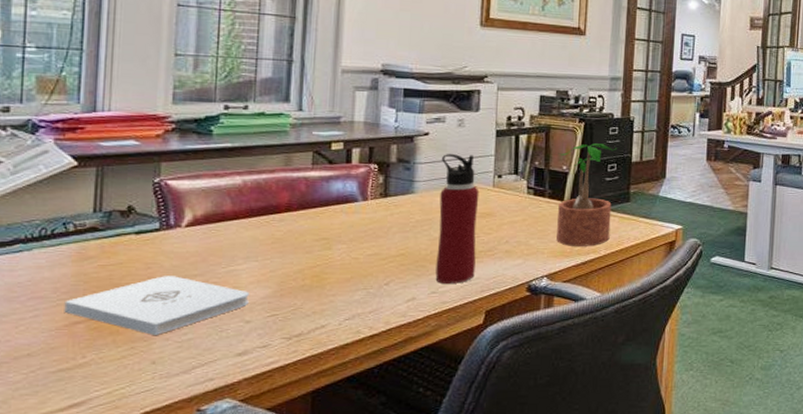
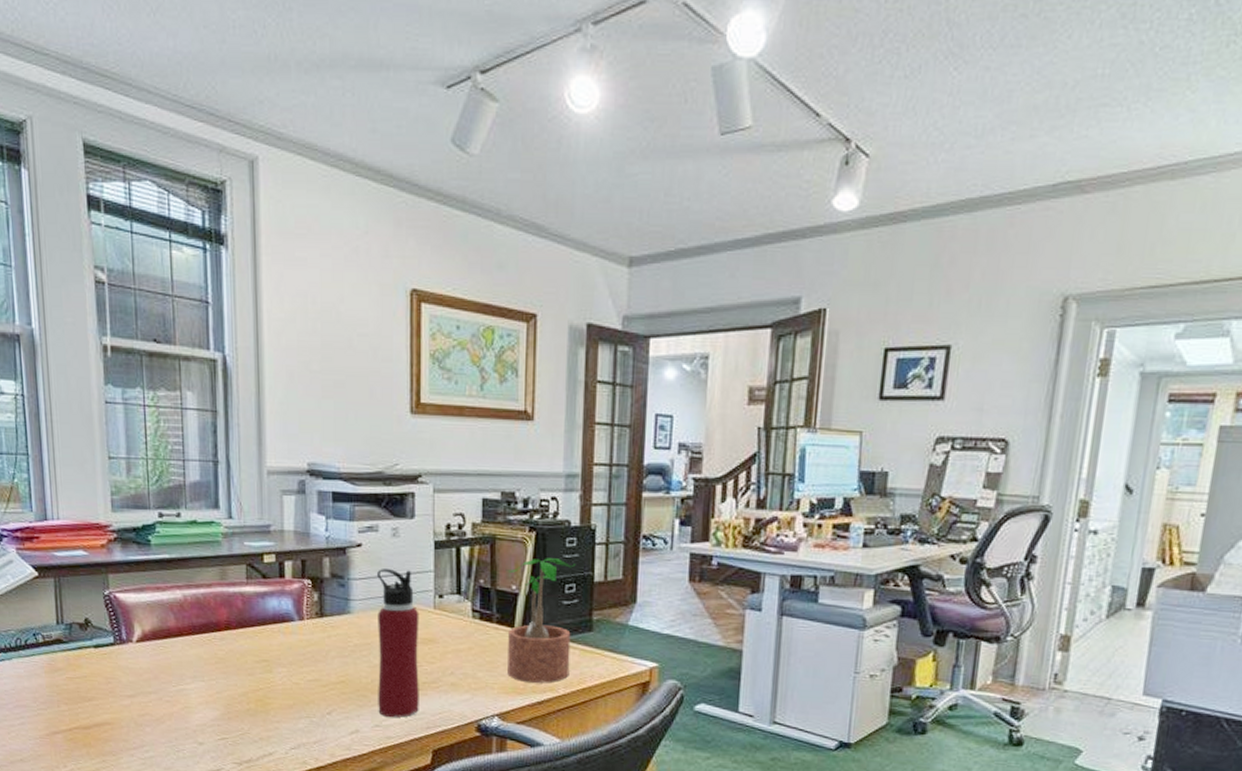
notepad: present [64,276,249,335] -> none [43,691,200,750]

